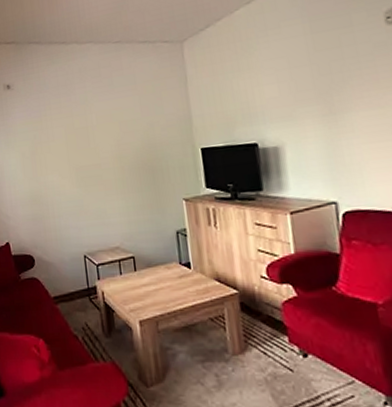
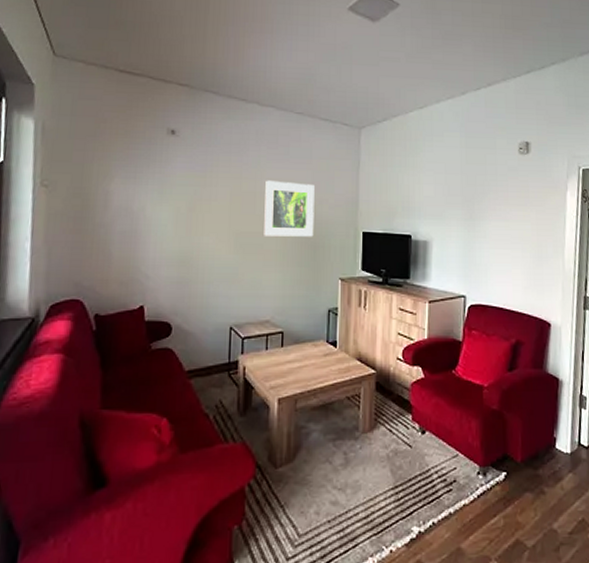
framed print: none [94,109,150,167] -> present [262,180,315,237]

